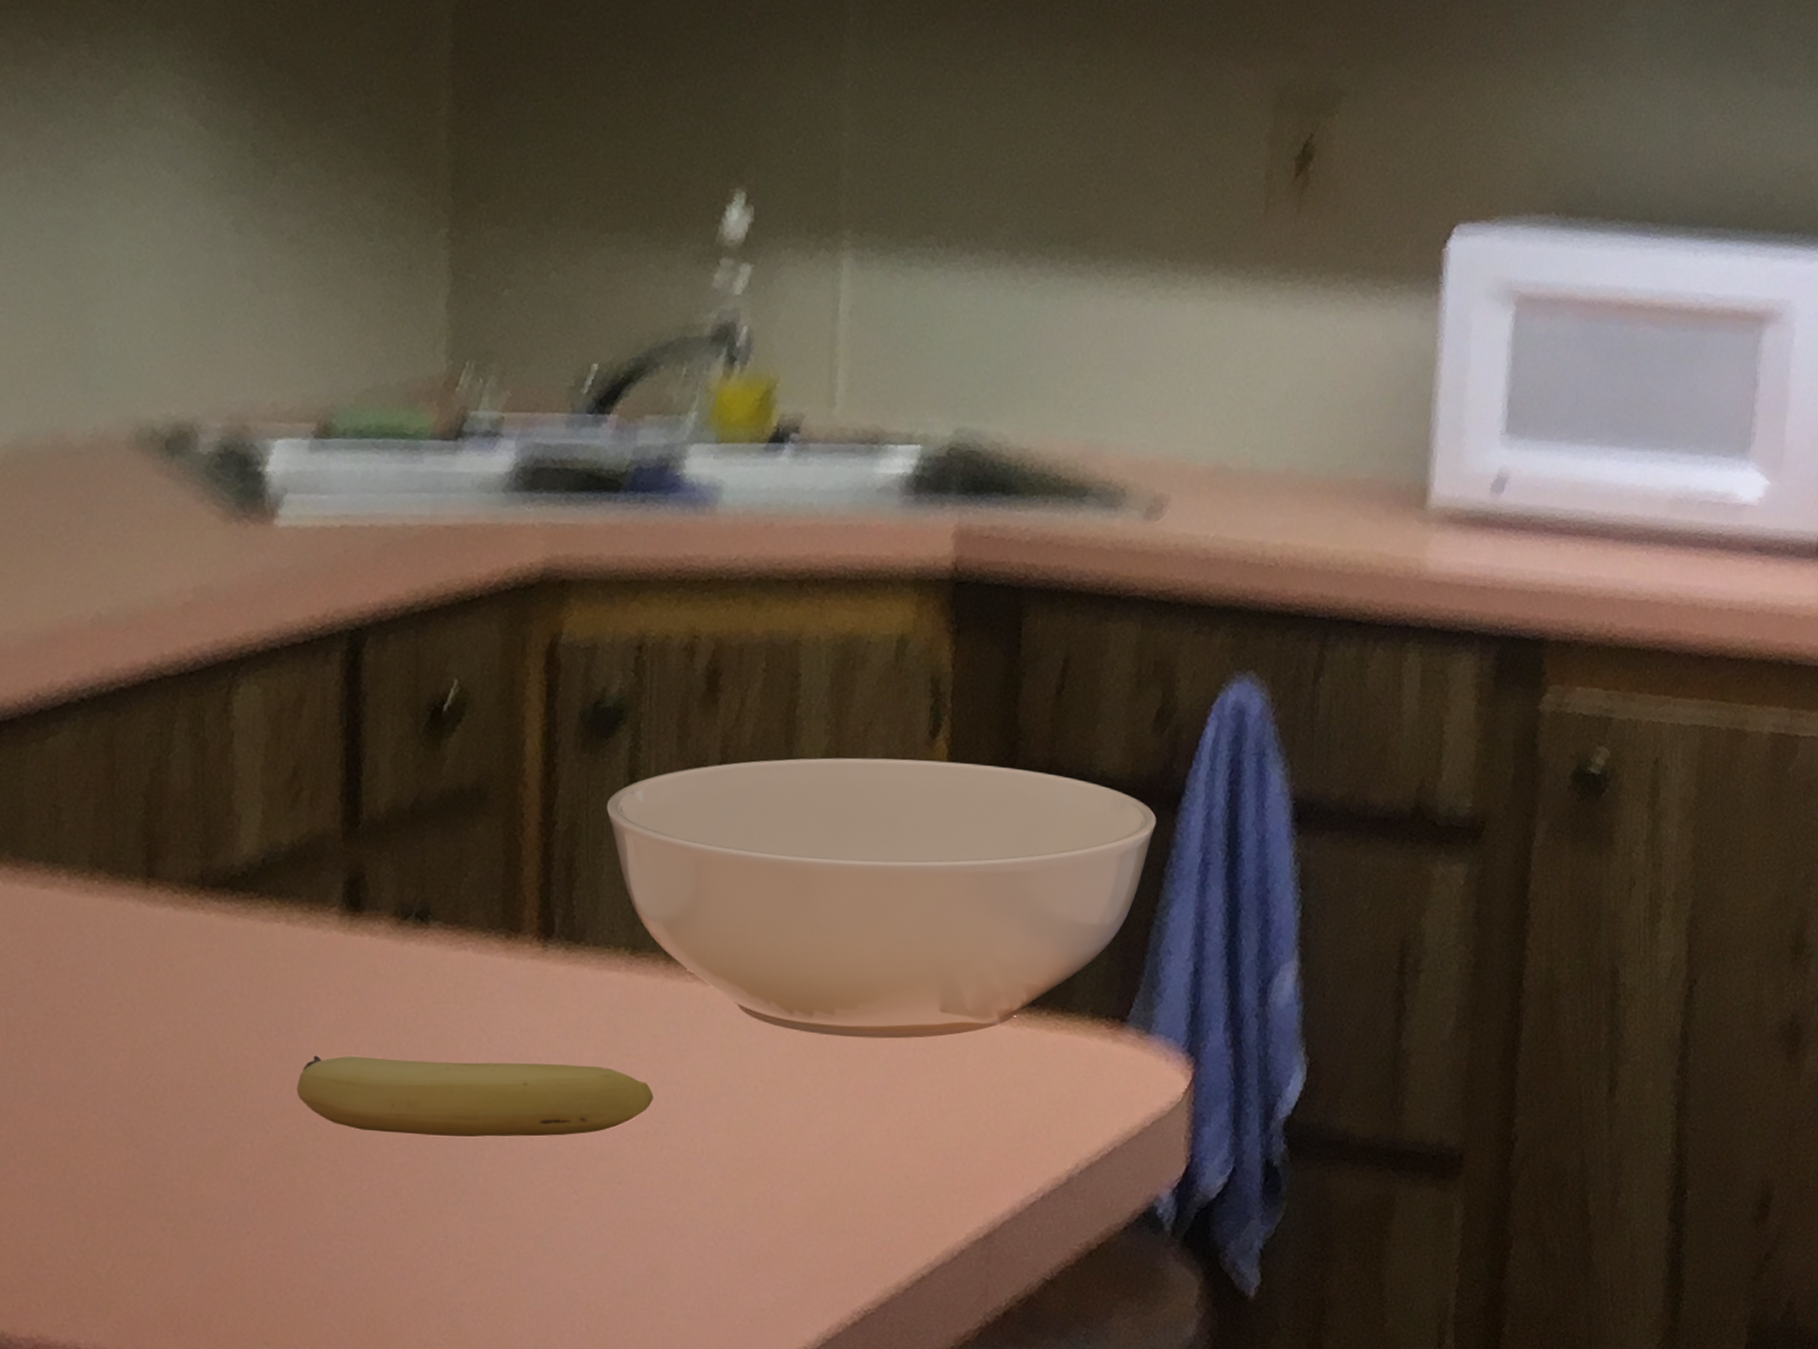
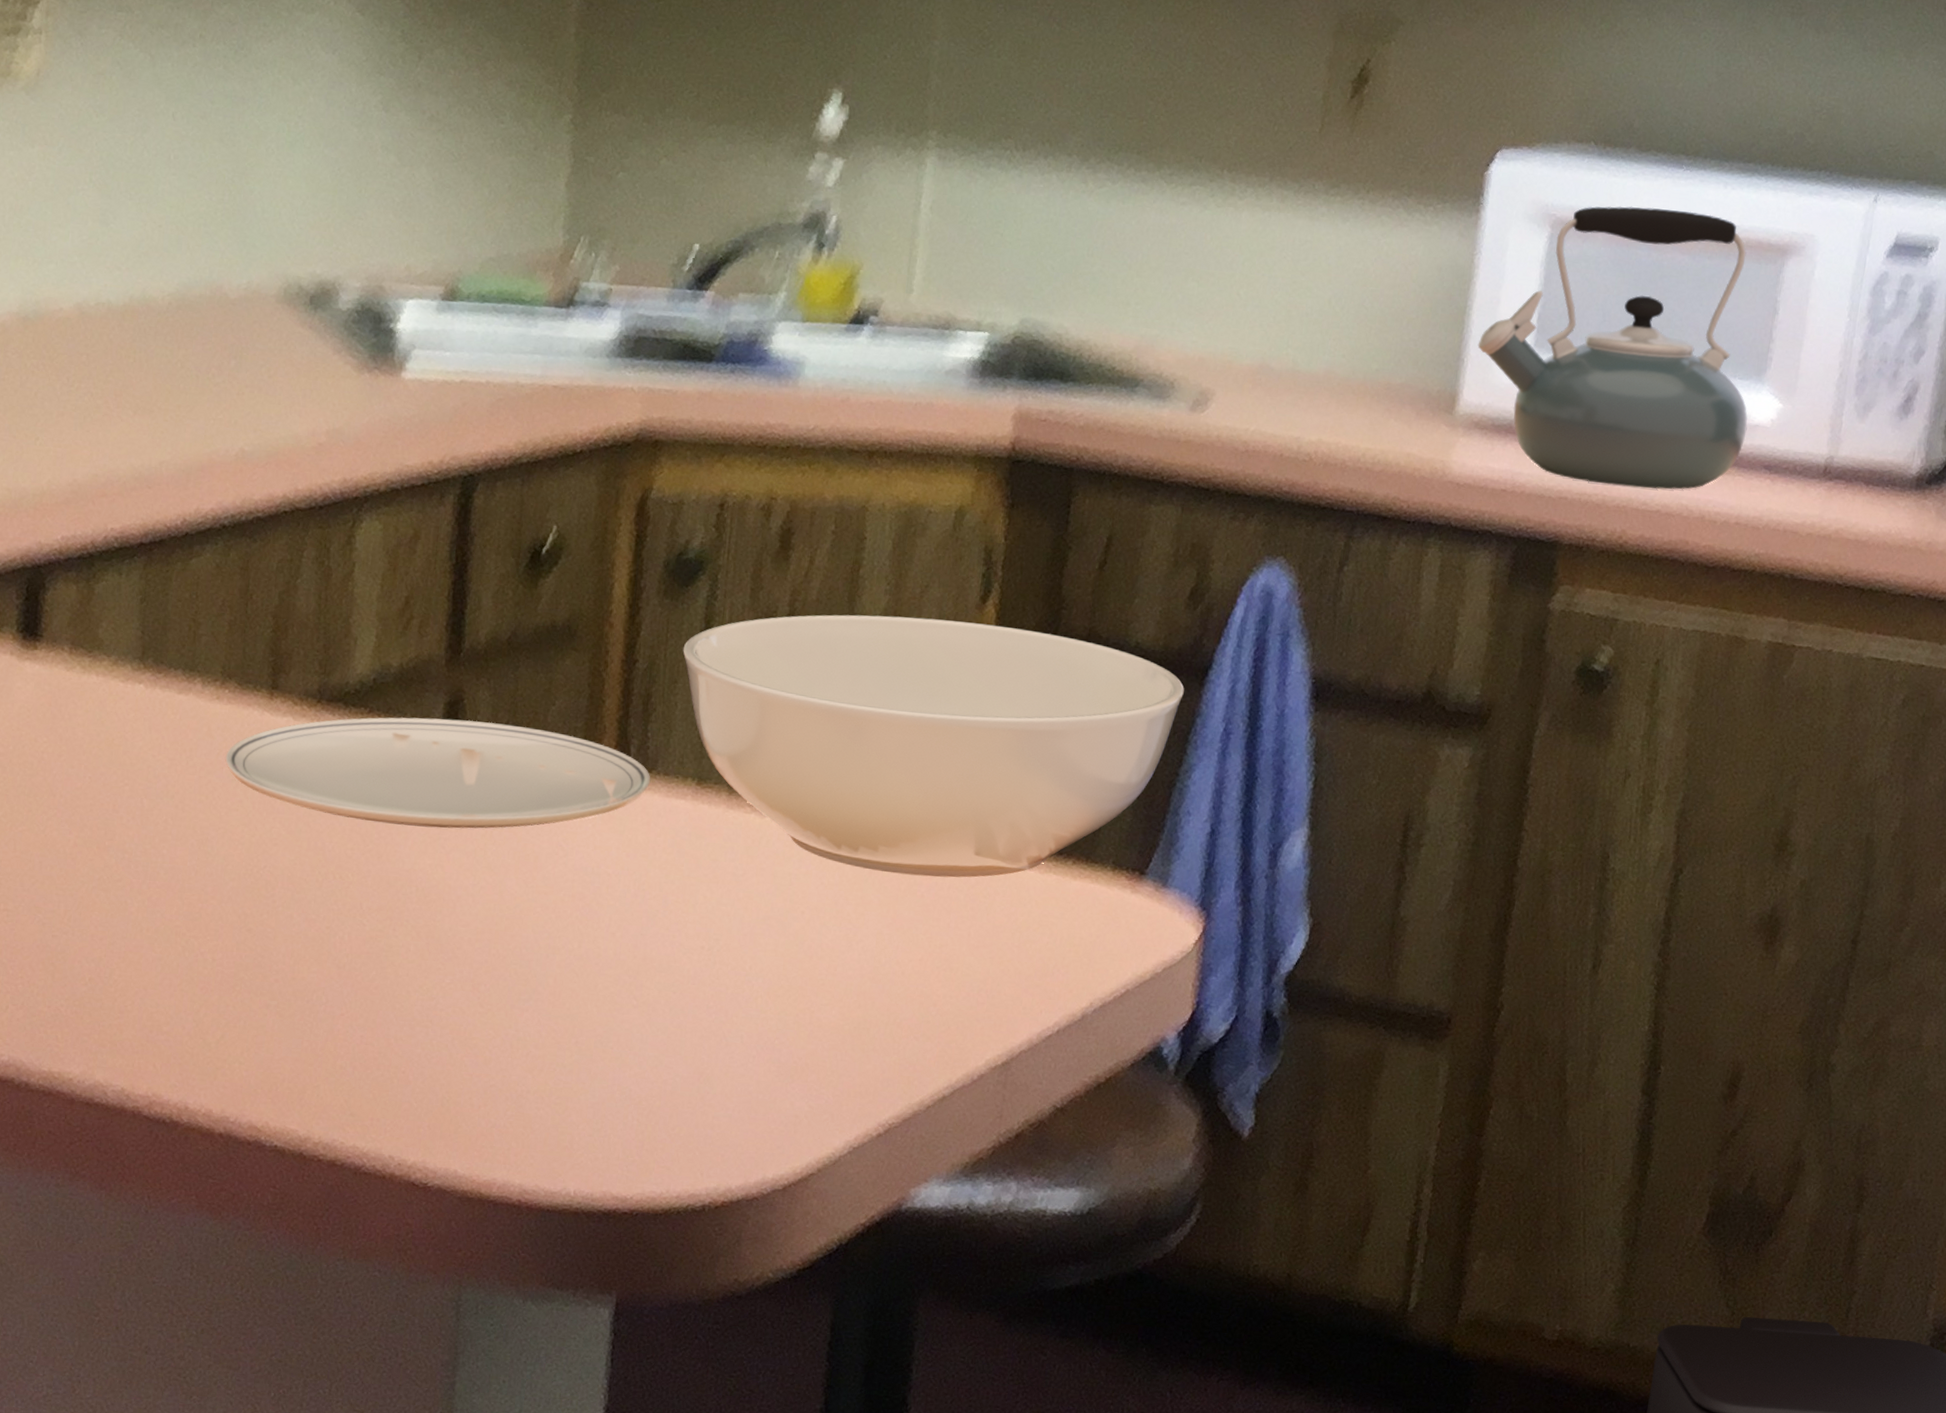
plate: none [99,898,579,1020] -> present [225,717,651,829]
fruit: present [296,1055,653,1137] -> none [392,858,710,946]
kettle: none [1446,279,1735,577] -> present [1477,206,1748,490]

